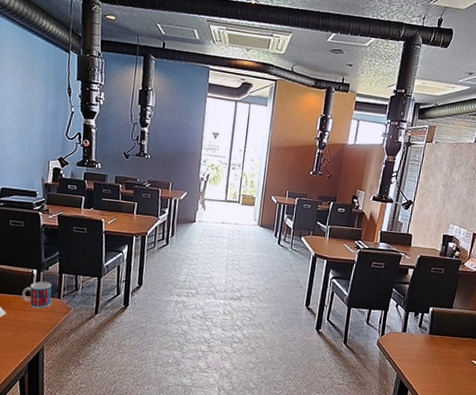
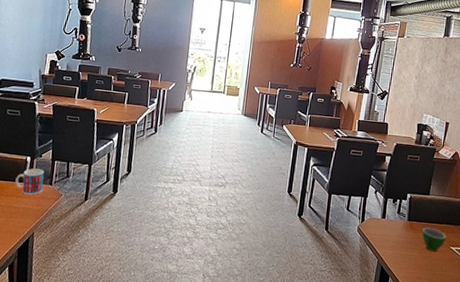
teacup: none [443,341,468,366] -> present [422,227,446,252]

